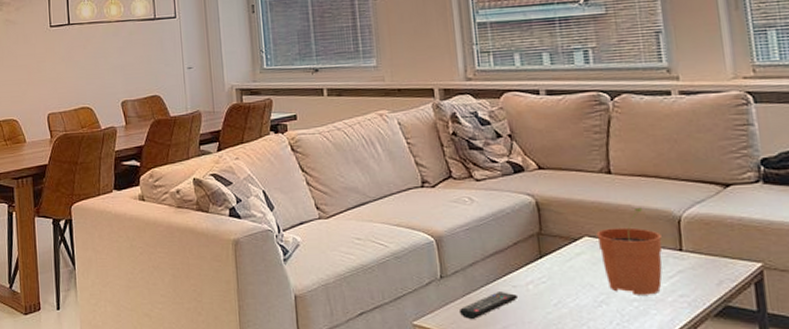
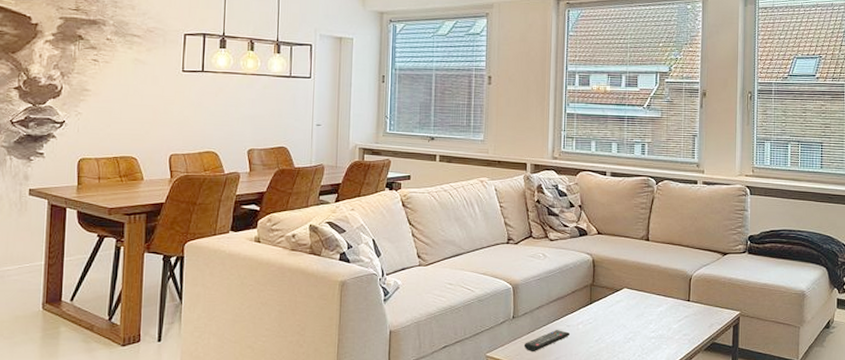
plant pot: present [596,207,663,295] -> none [633,267,677,334]

